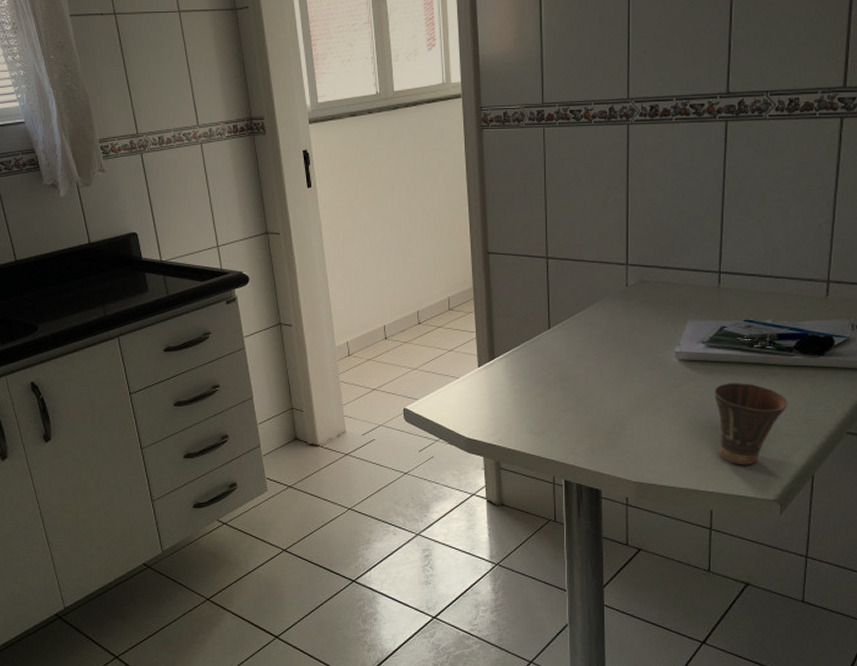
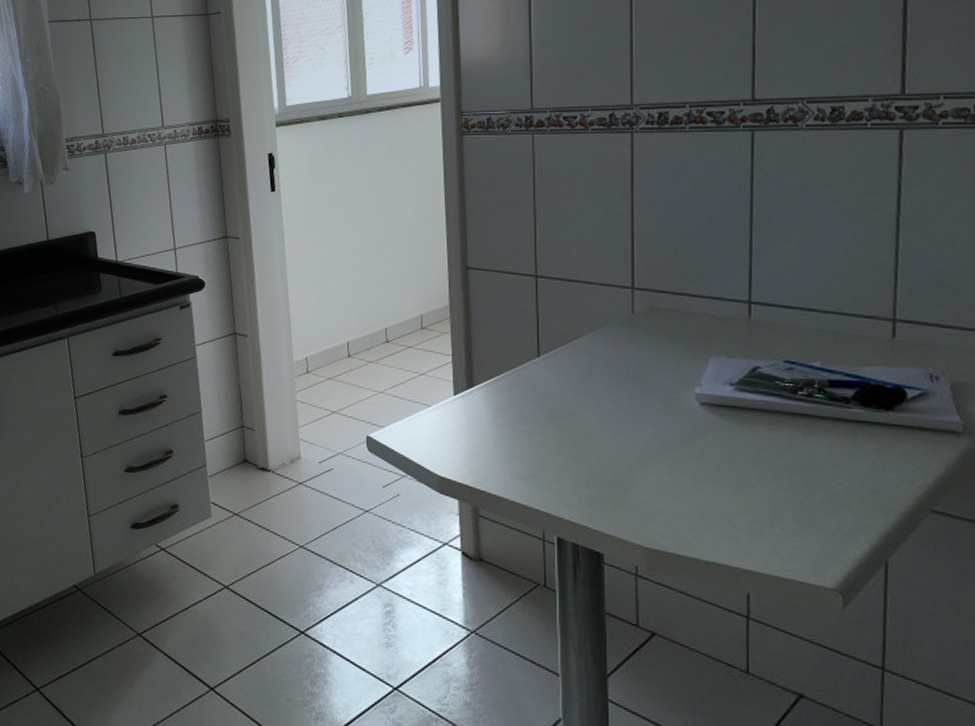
cup: present [714,383,788,466] -> none [747,435,847,541]

